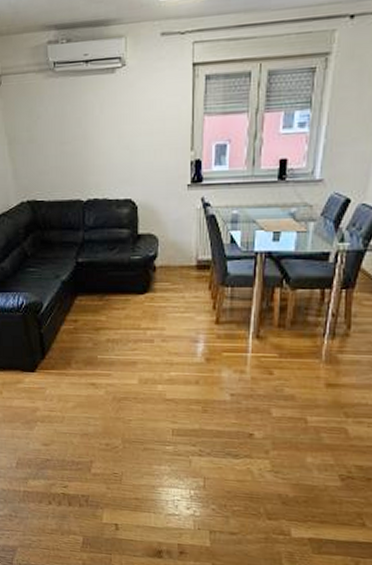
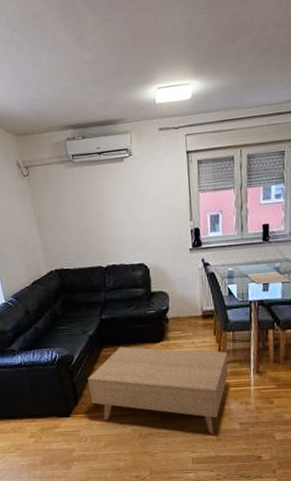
coffee table: none [58,296,224,405] -> present [88,346,229,435]

